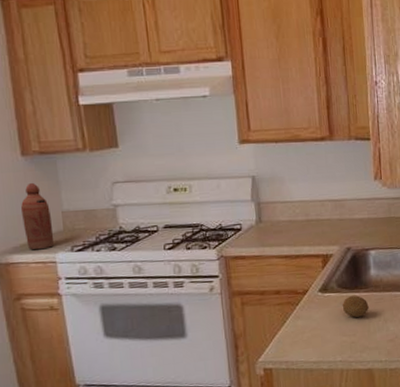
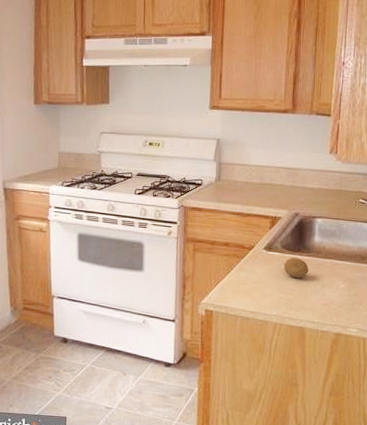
bottle: present [20,182,55,250] -> none [28,126,50,182]

